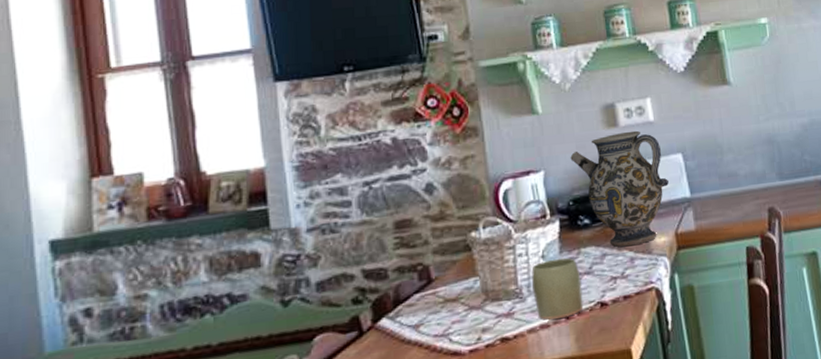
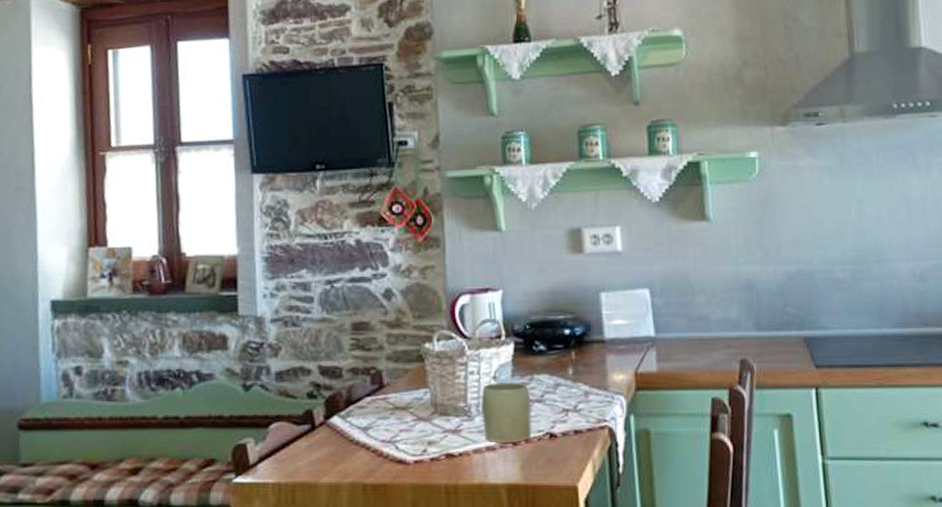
ewer: present [570,130,669,247] -> none [530,259,632,380]

